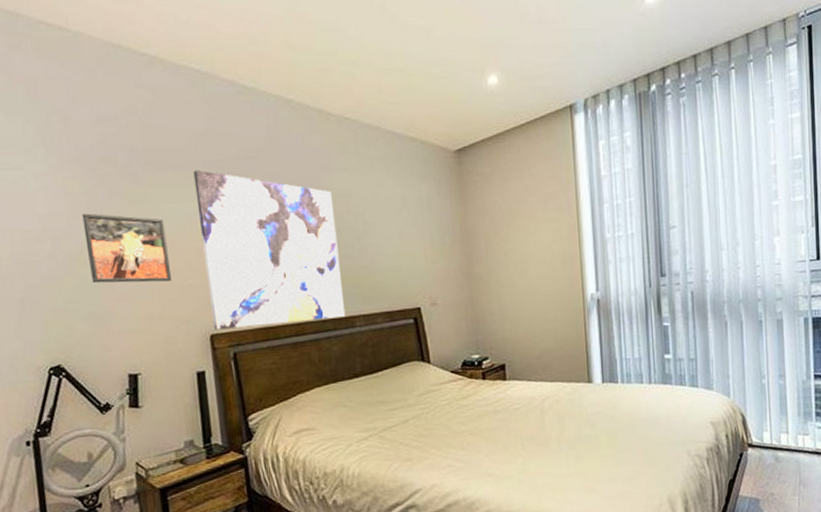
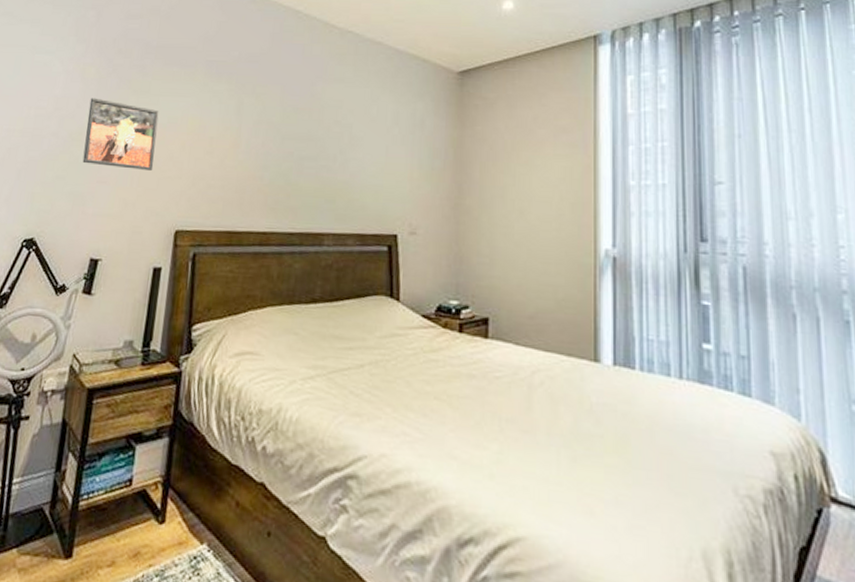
wall art: present [193,169,346,330] -> none [180,68,322,233]

